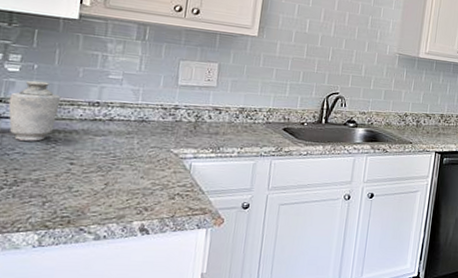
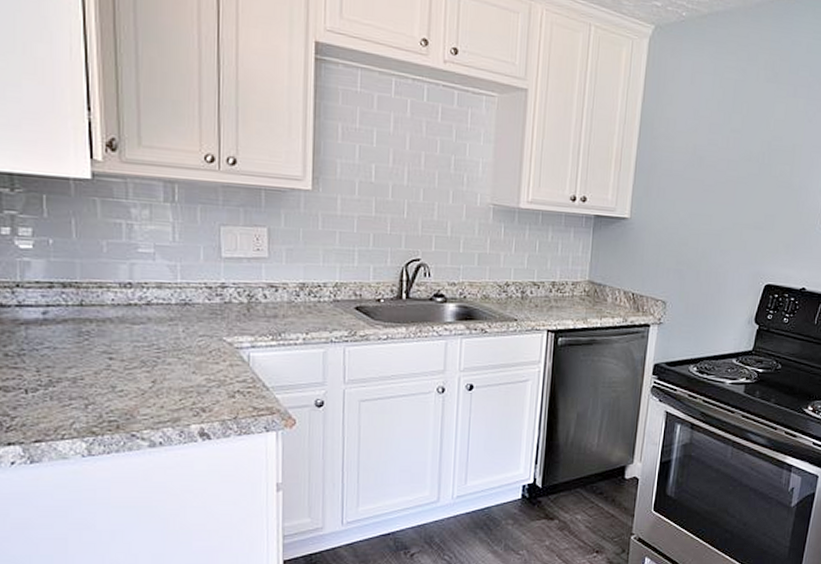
vase: present [8,80,61,141] -> none [27,259,86,333]

